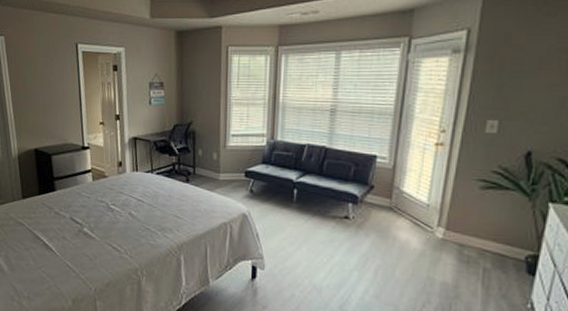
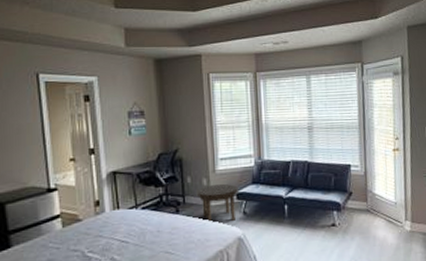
side table: none [206,160,247,197] -> present [196,184,238,224]

